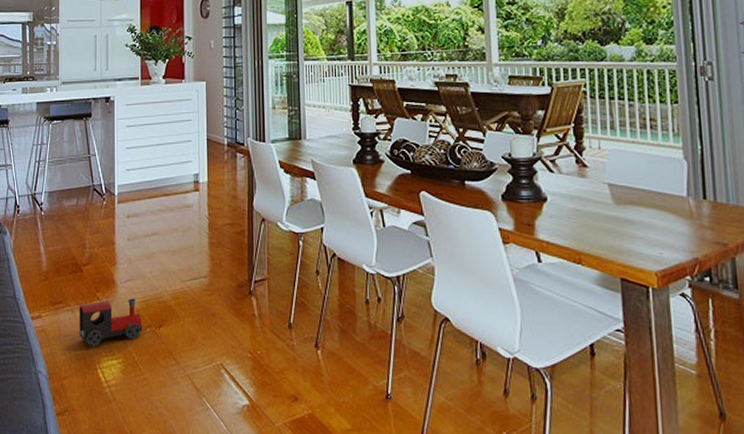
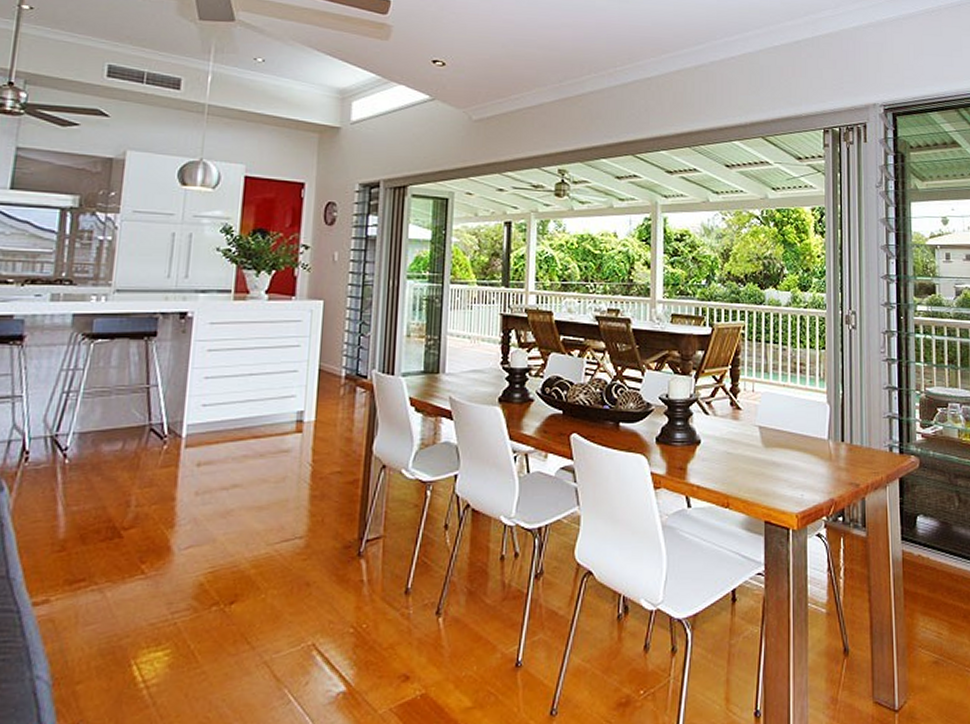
toy train: present [79,298,142,347] -> none [108,569,206,636]

